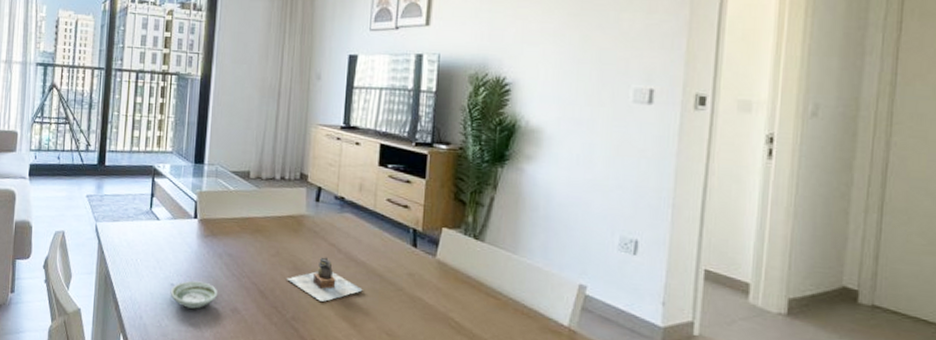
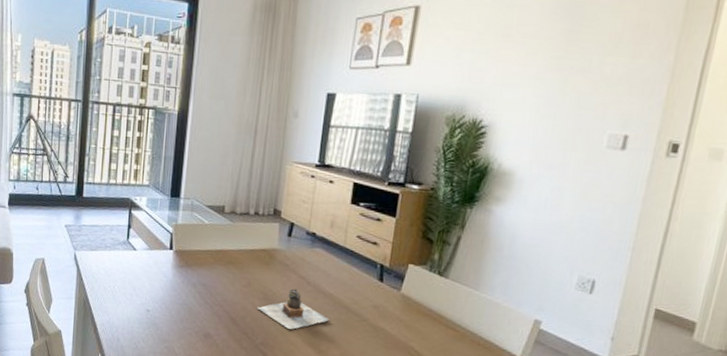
saucer: present [170,280,218,309] -> none [146,307,192,333]

